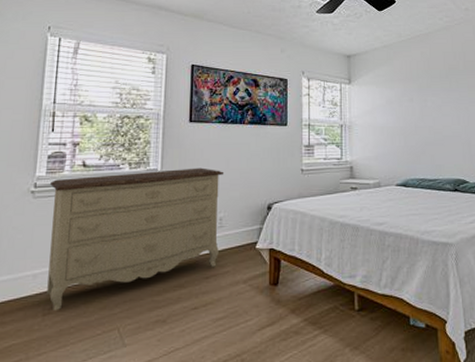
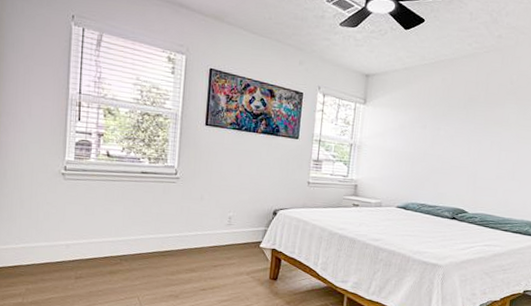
dresser: present [47,167,224,312] -> none [78,165,236,277]

